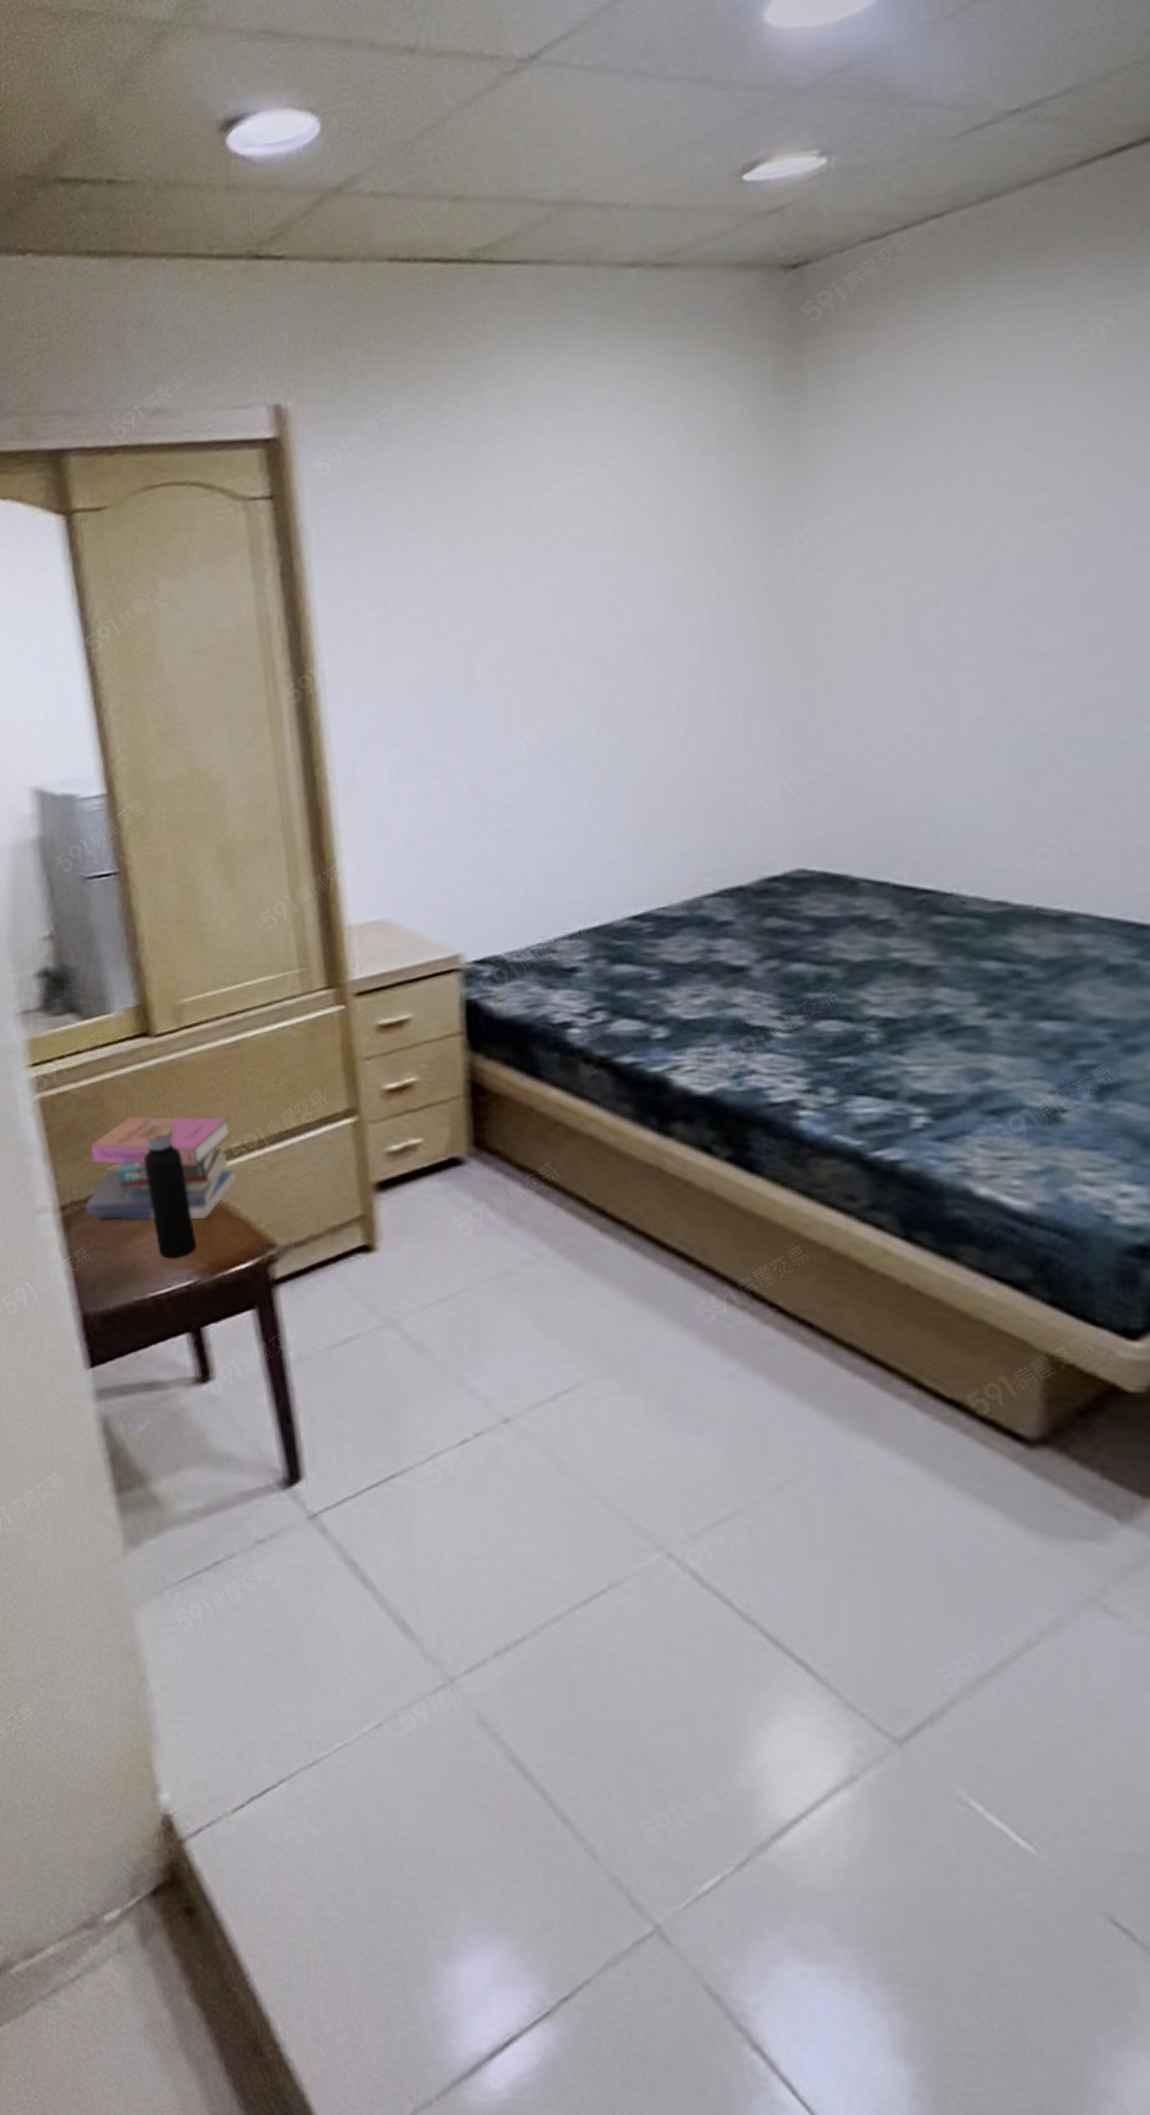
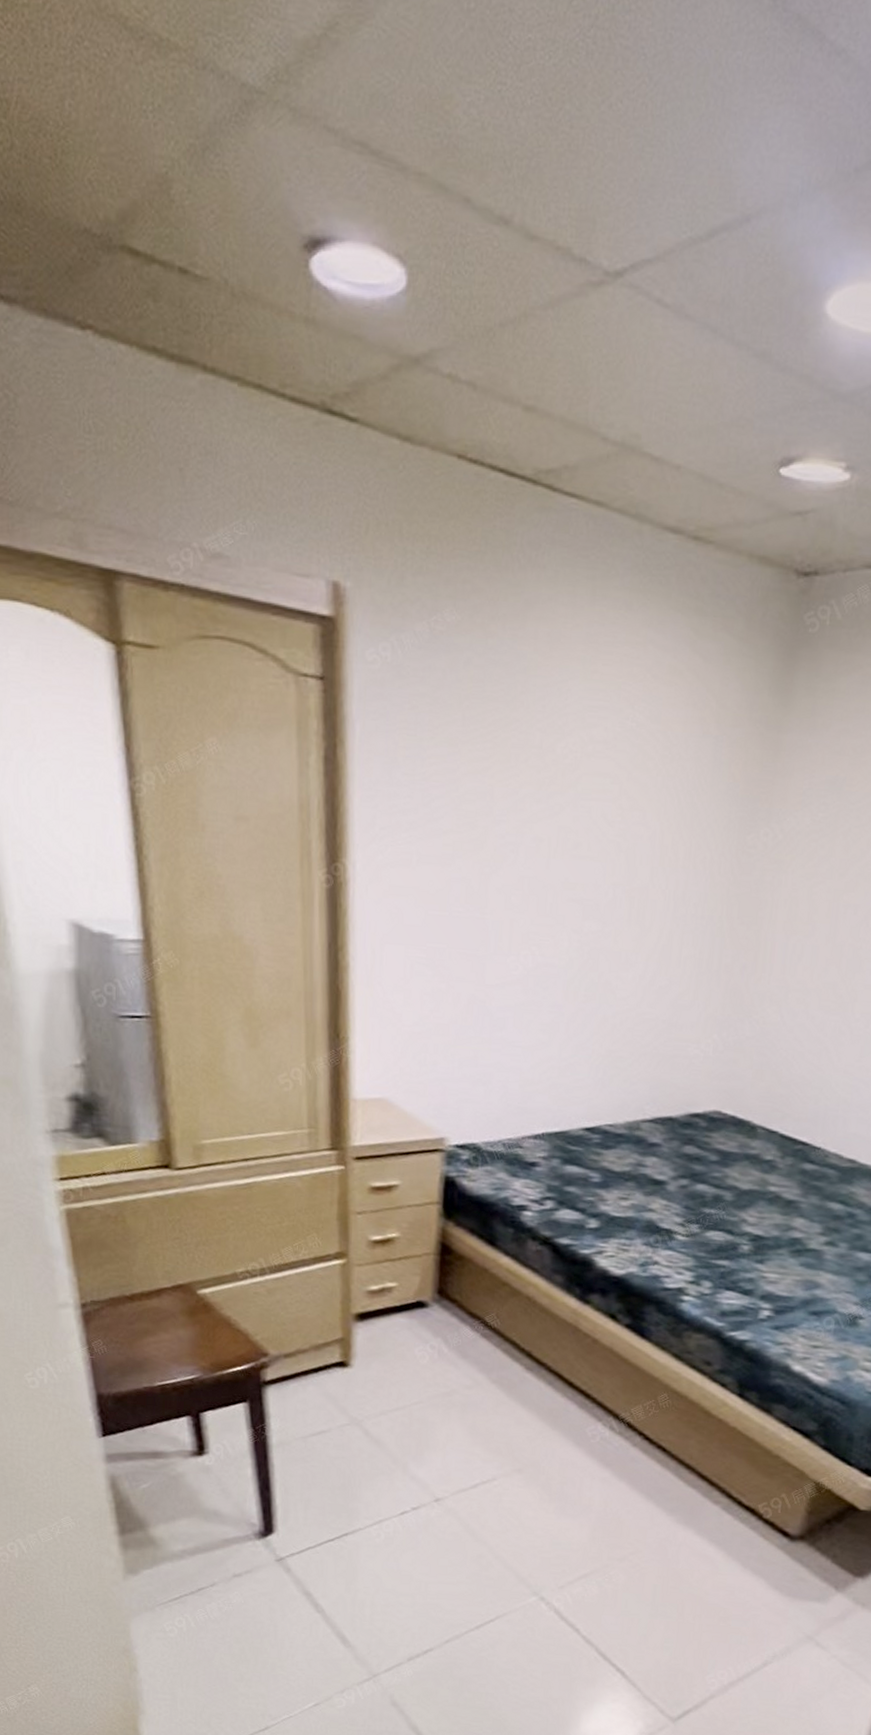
books: present [84,1116,236,1220] -> none [103,1235,239,1328]
water bottle: present [142,1118,197,1257] -> none [159,1239,202,1356]

